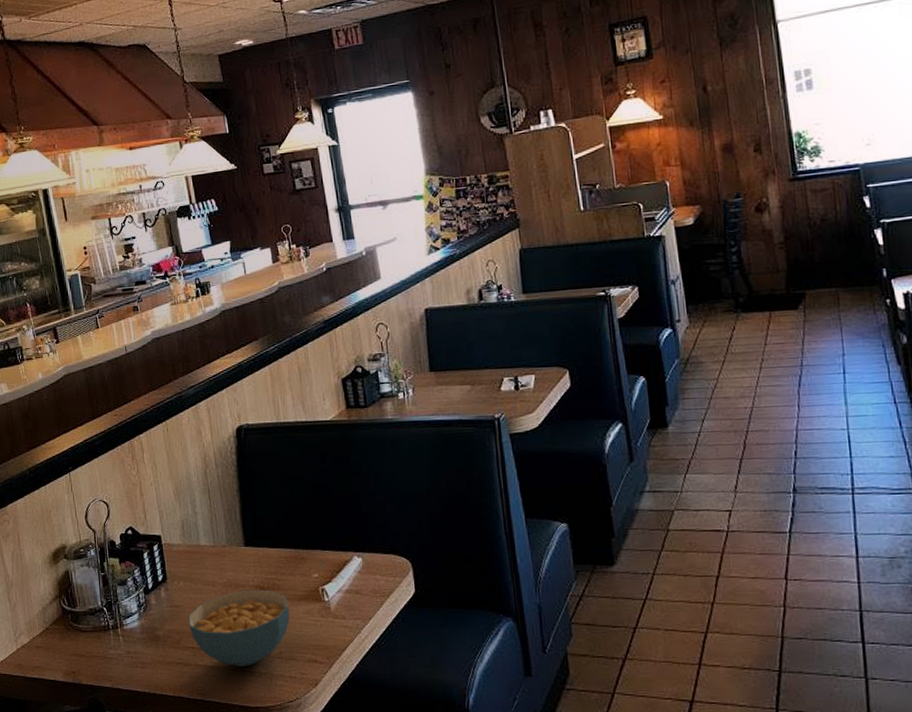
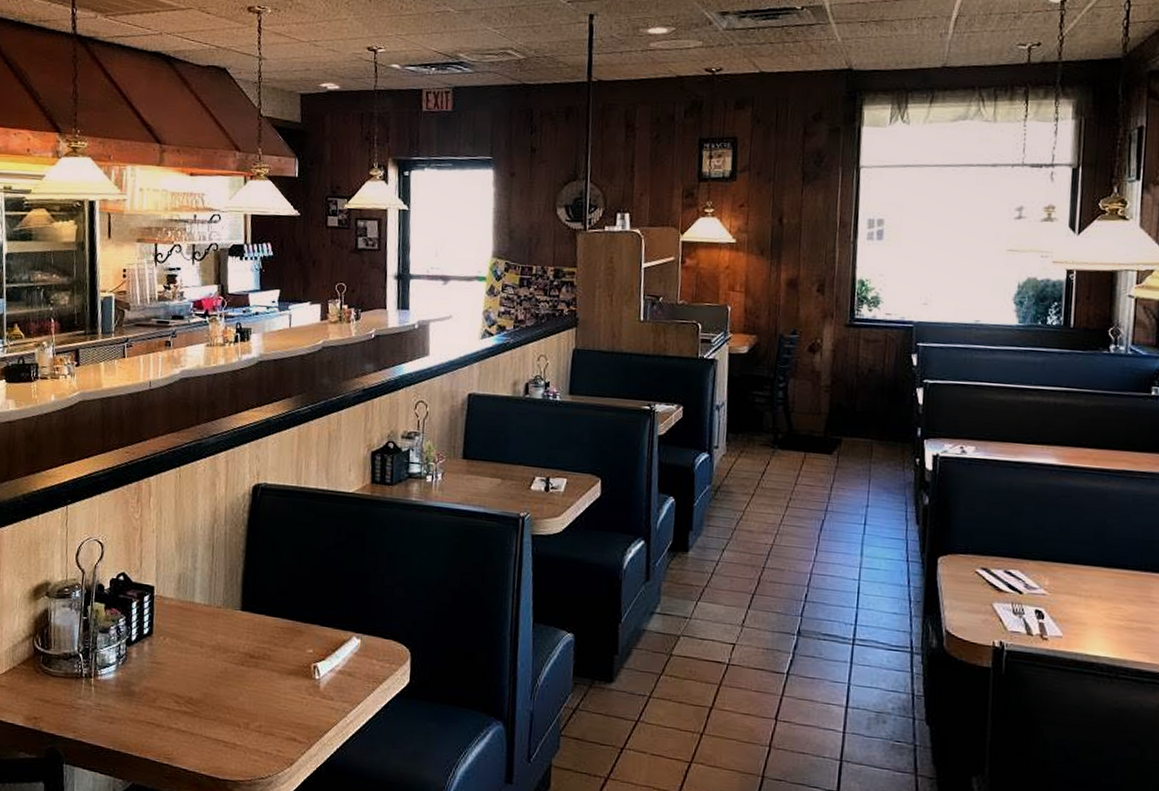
cereal bowl: present [188,589,290,667] -> none [168,656,277,736]

